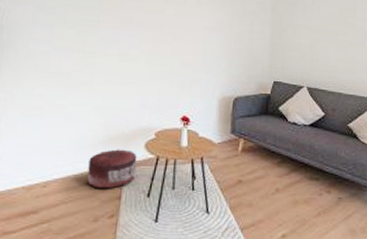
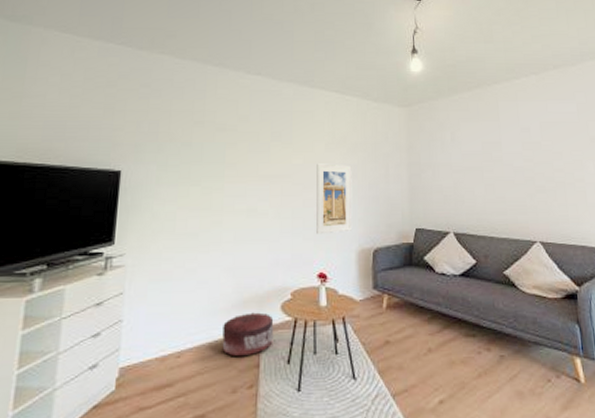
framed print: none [183,16,220,81] -> present [317,163,352,235]

